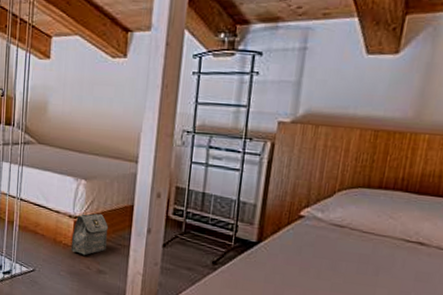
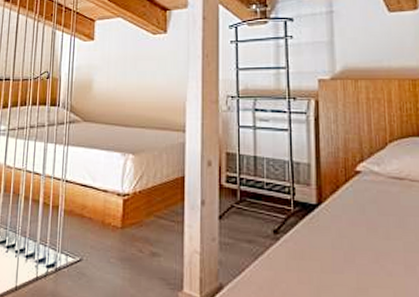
bag: present [70,213,108,256] -> none [120,189,159,238]

